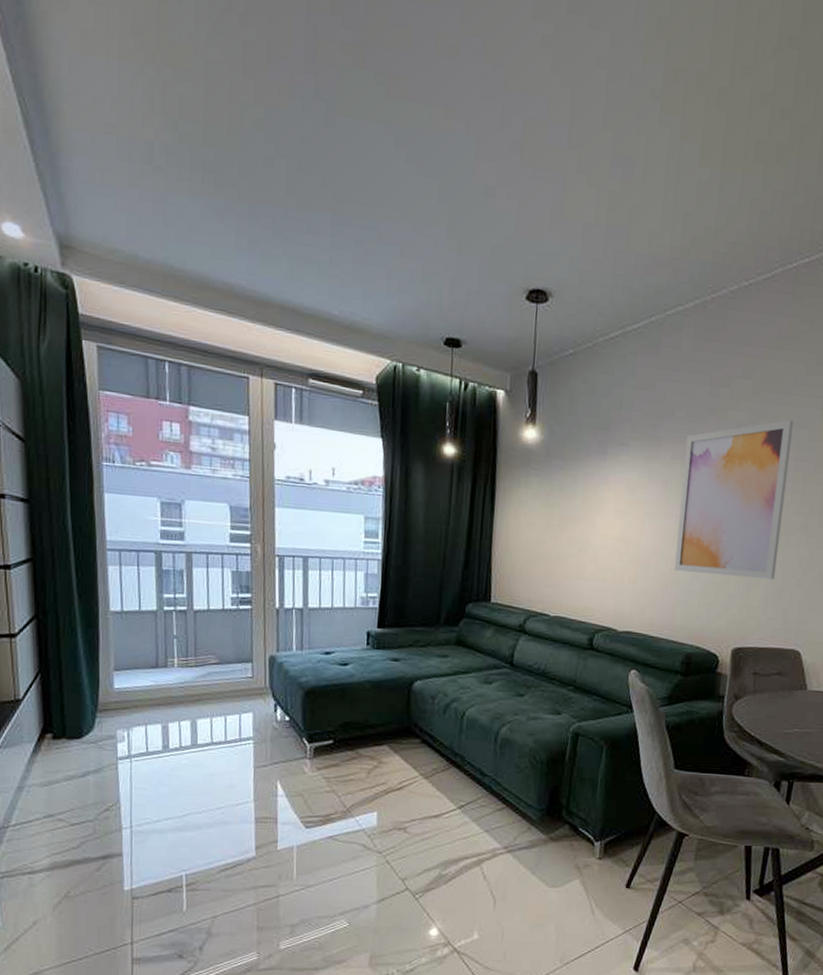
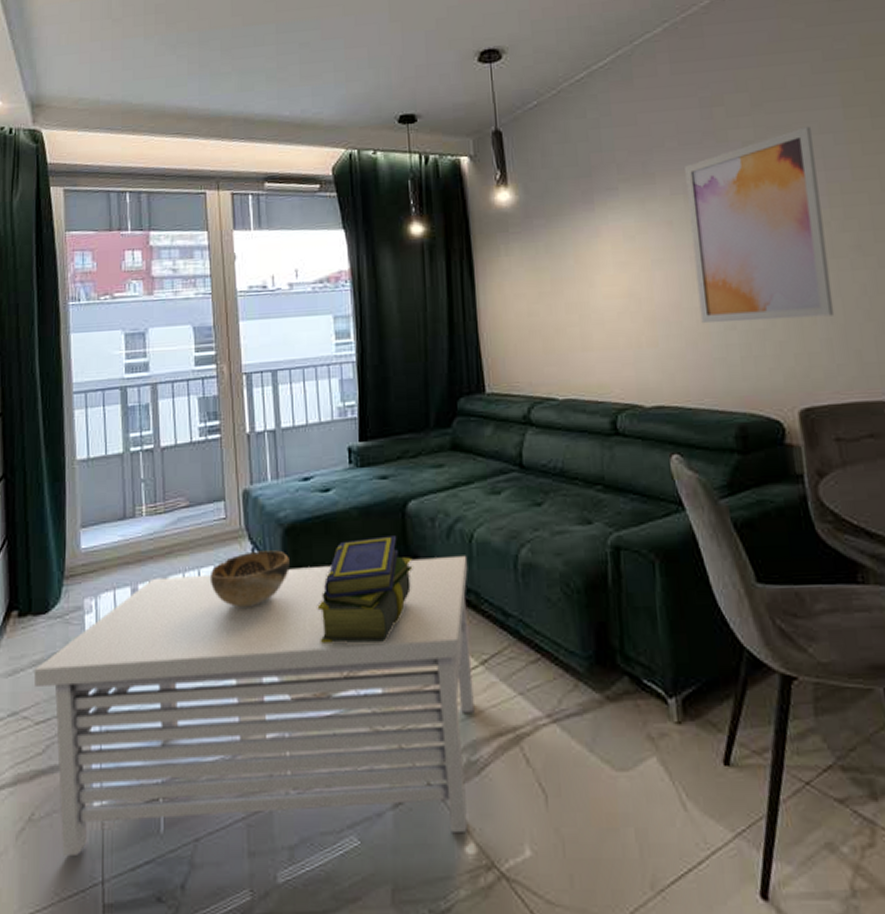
coffee table: none [68,719,458,924] -> present [33,555,474,857]
decorative bowl: none [235,706,308,750] -> present [209,550,290,607]
stack of books: none [328,706,413,786] -> present [317,536,413,643]

